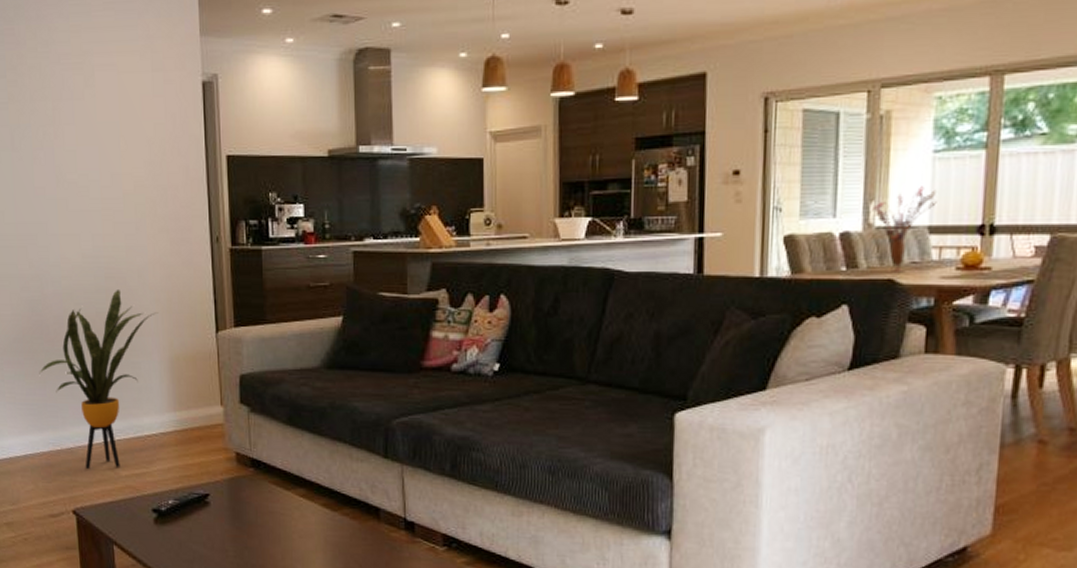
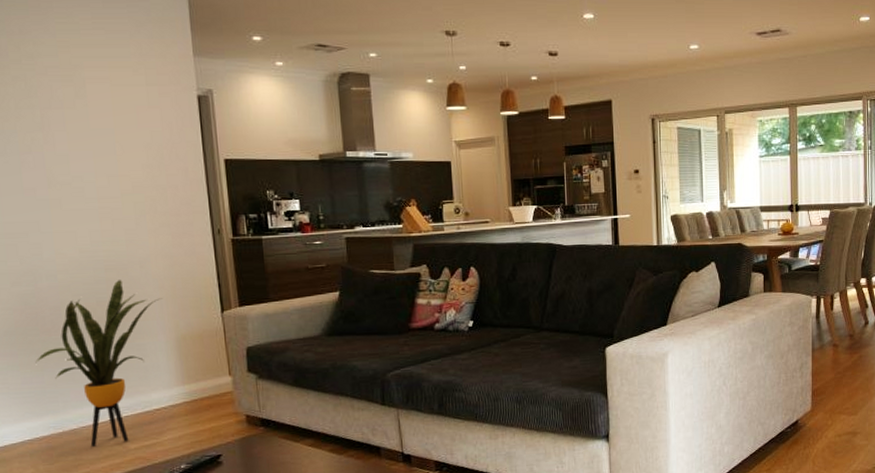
bouquet: present [872,186,937,272] -> none [725,180,764,238]

